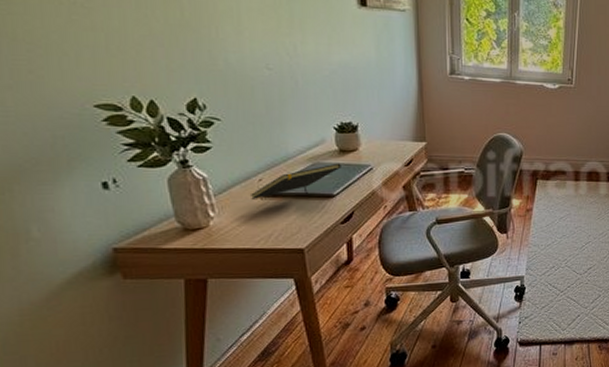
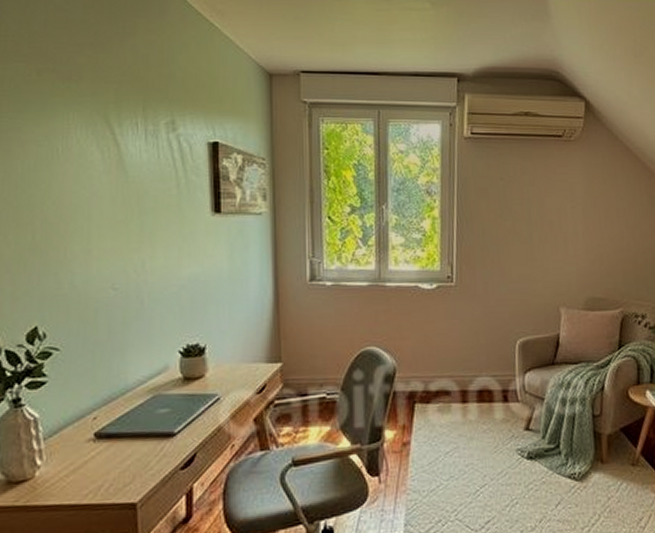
notepad: present [249,163,341,199] -> none [81,393,185,442]

